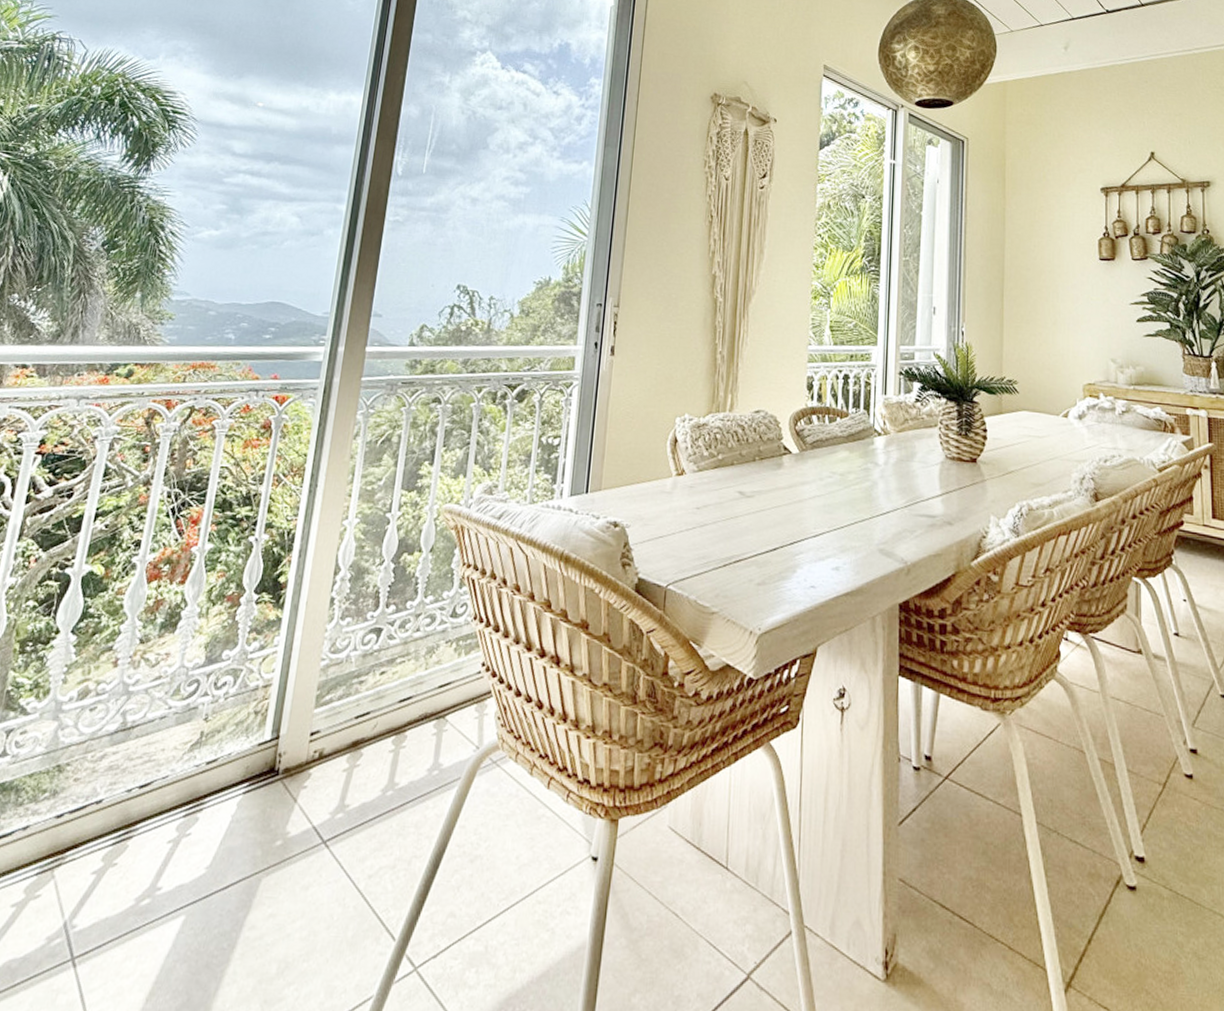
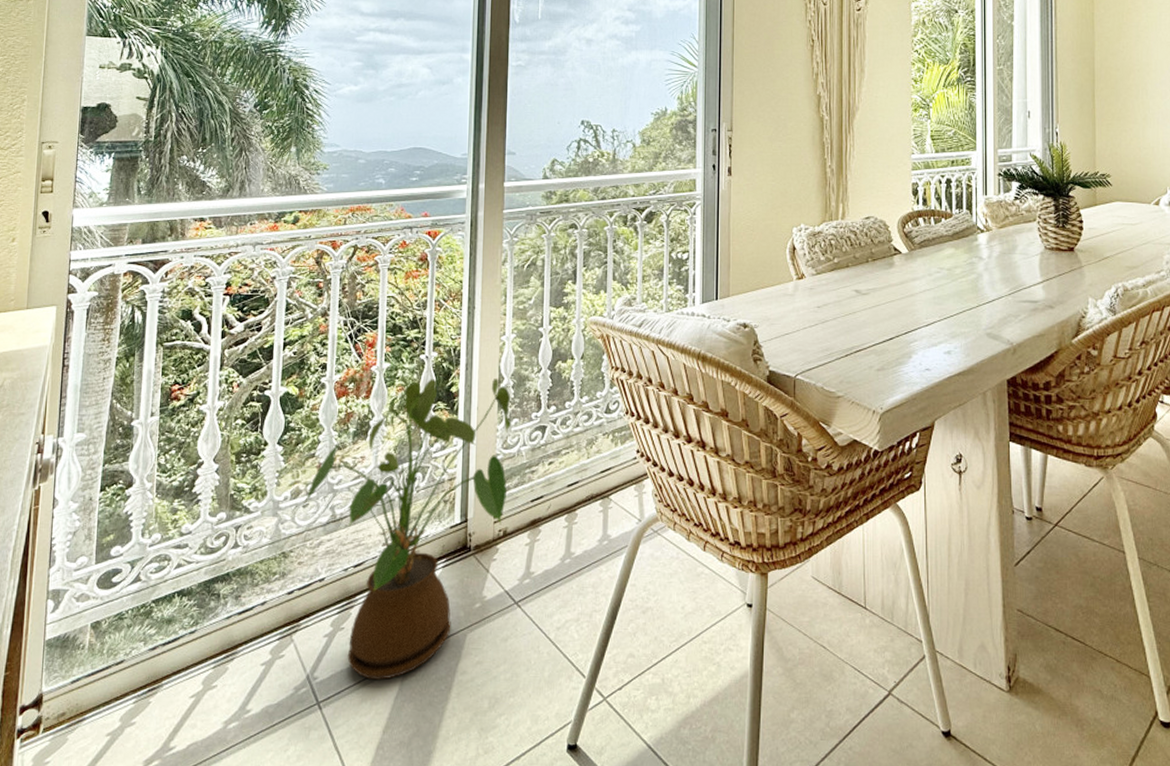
house plant: none [90,565,347,932] -> present [303,379,512,680]

